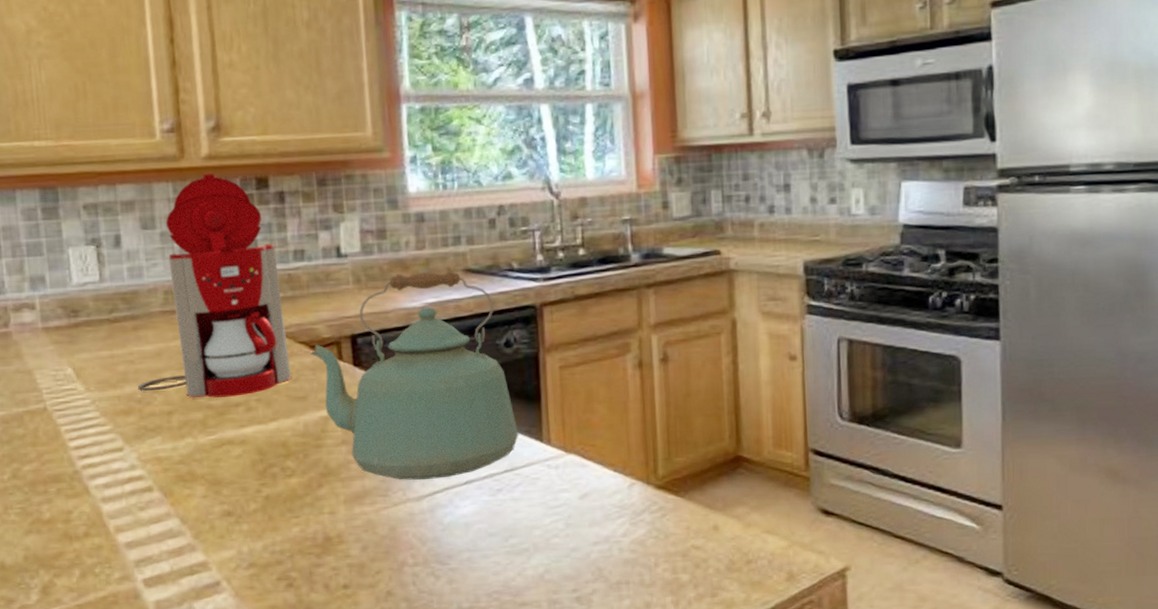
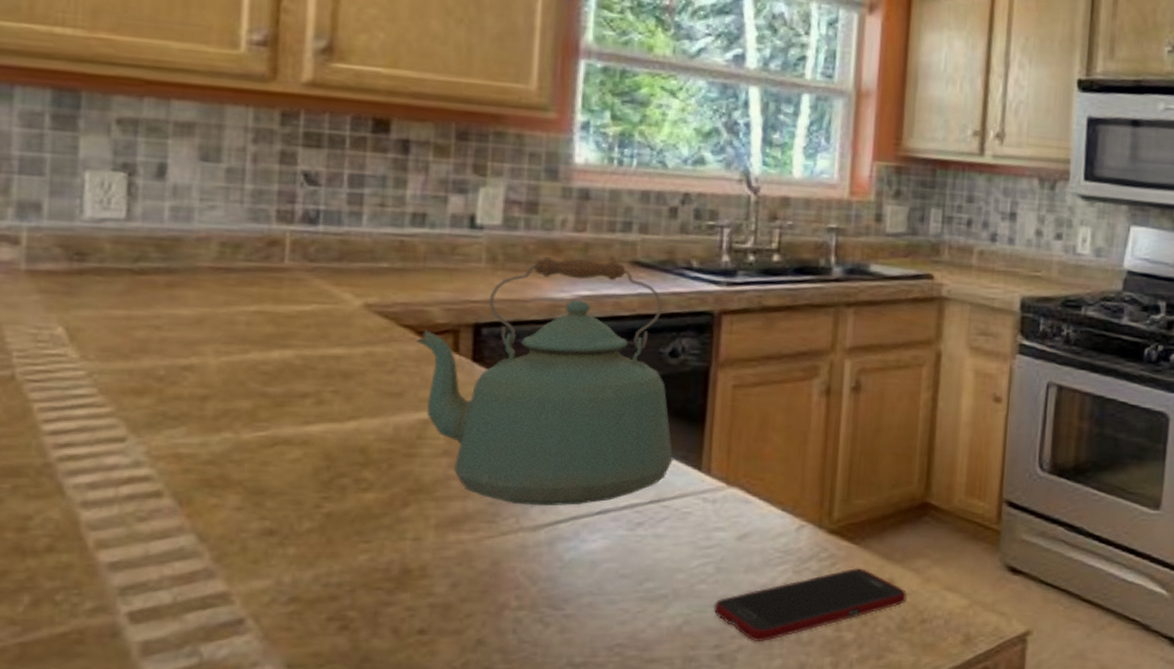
coffee maker: present [138,174,292,398] -> none [162,104,388,385]
cell phone: none [567,517,732,585] -> present [712,567,907,641]

